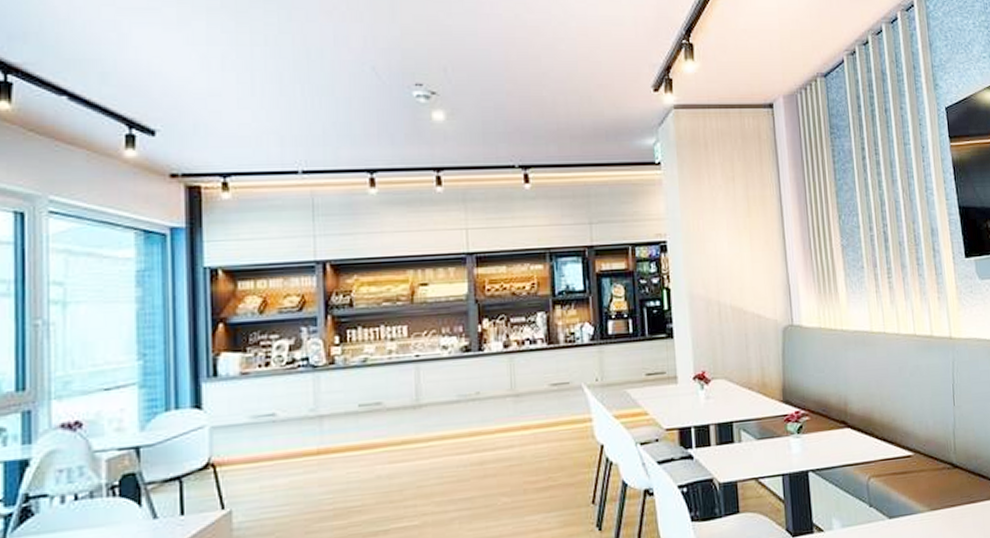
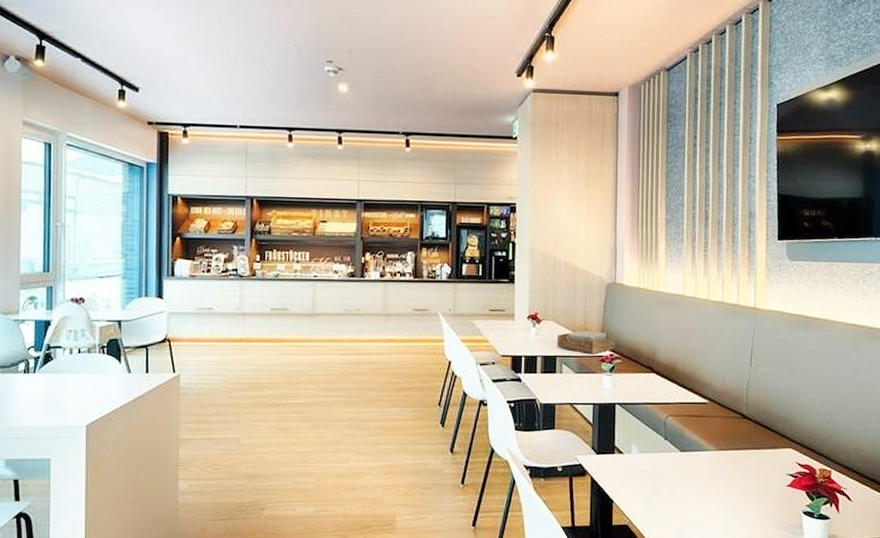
napkin holder: none [731,385,800,415] -> present [556,330,615,354]

